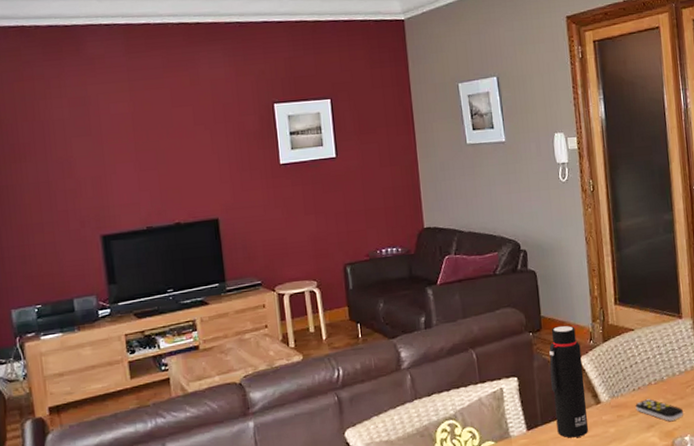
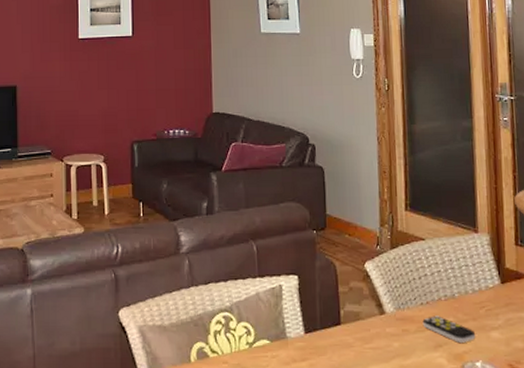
water bottle: present [549,325,588,438] -> none [332,226,370,347]

